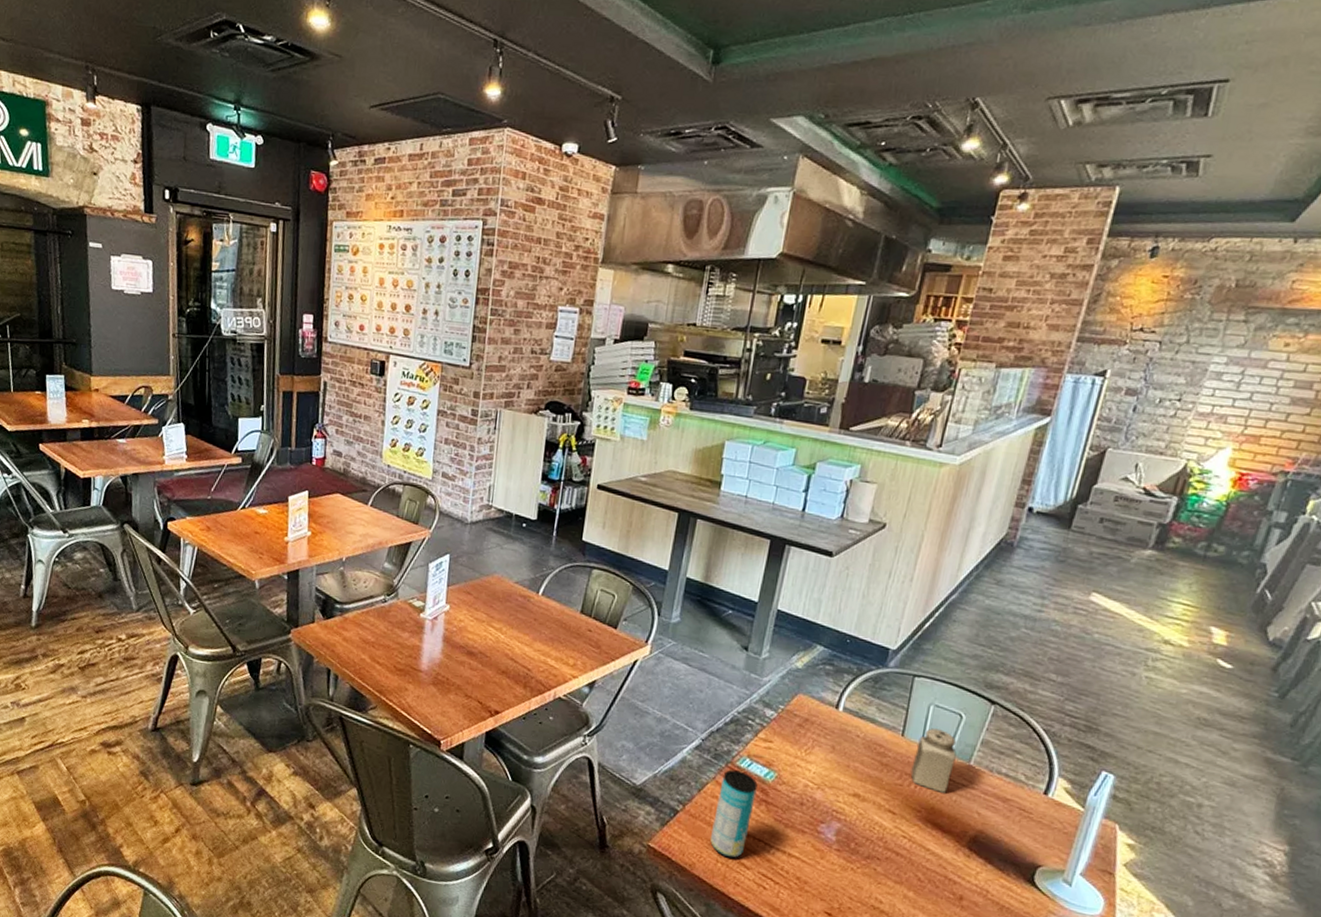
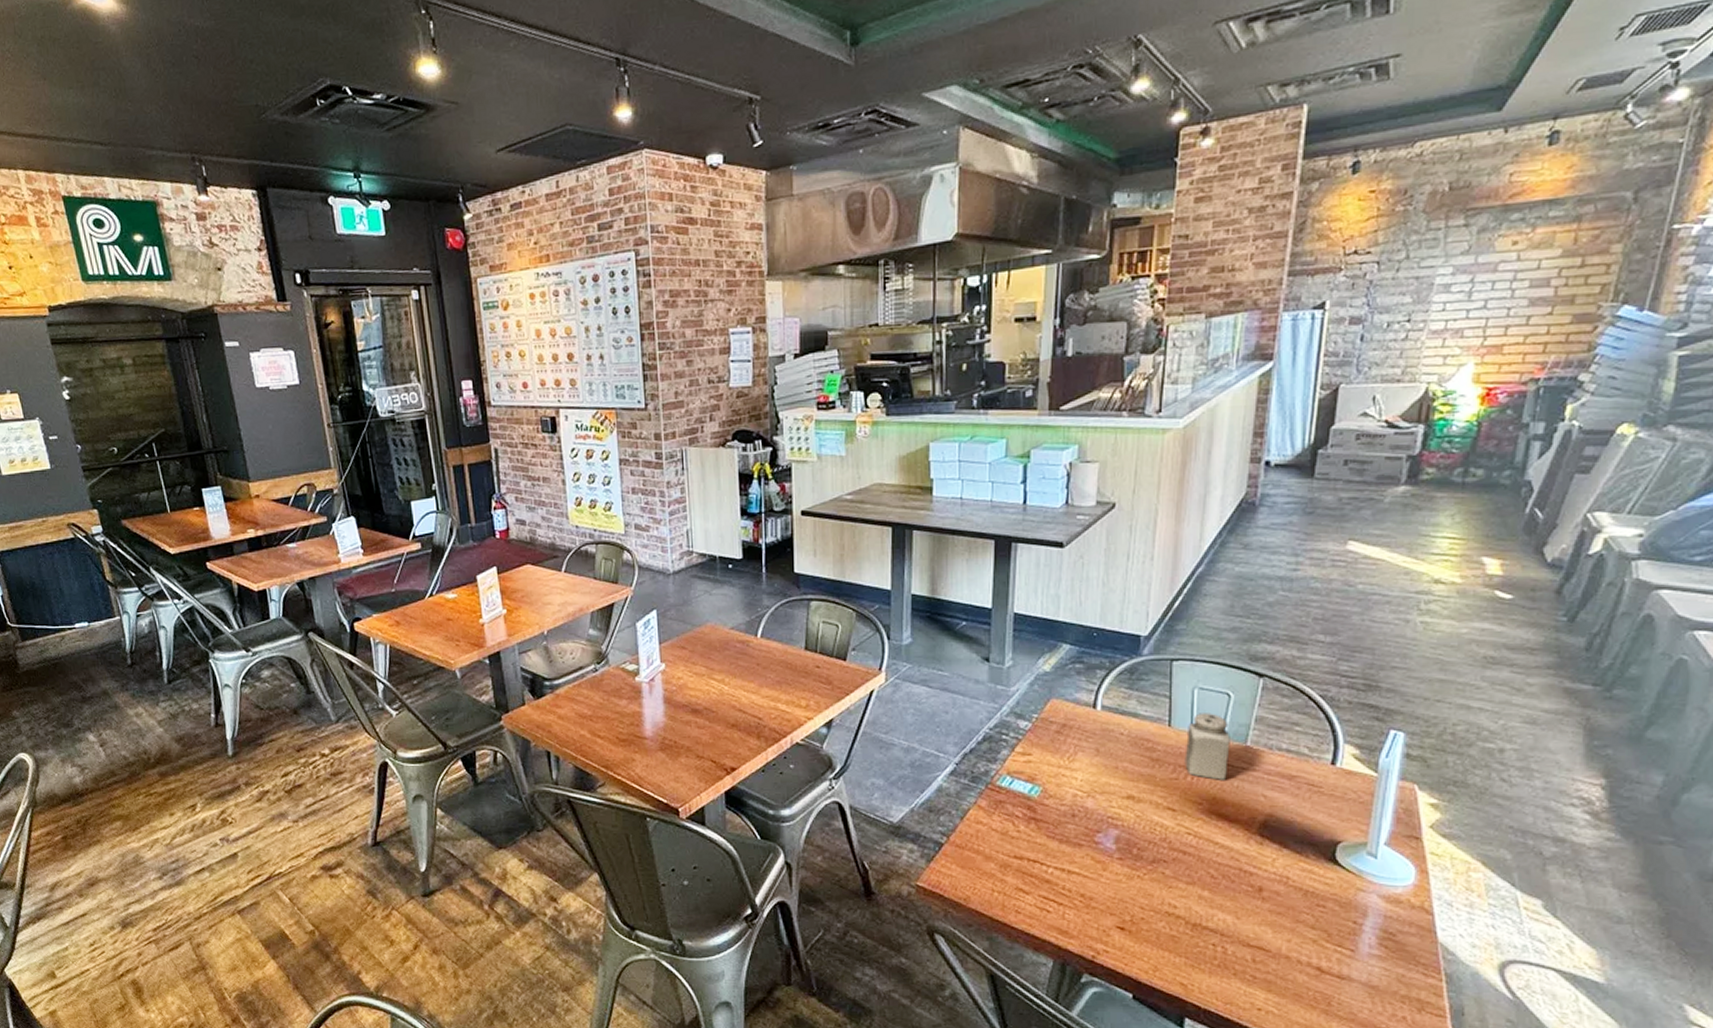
beverage can: present [710,769,758,859] -> none [982,791,1023,885]

